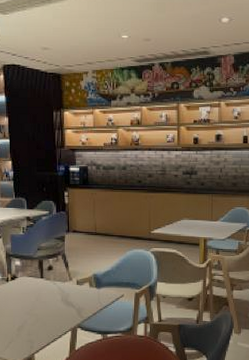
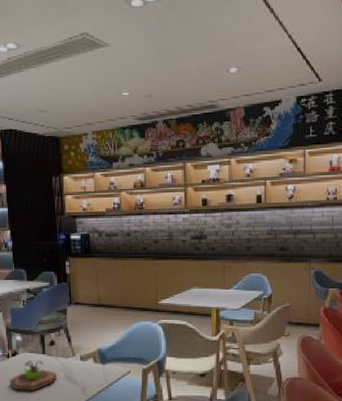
succulent planter: none [9,284,55,312] -> present [10,361,58,390]

